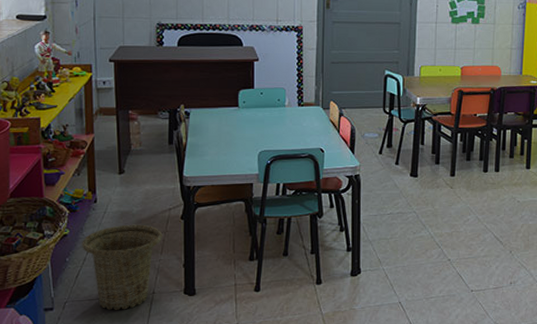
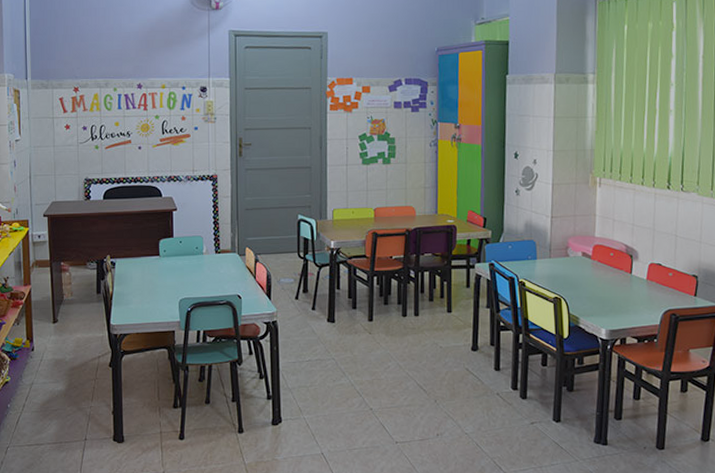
basket: present [82,224,163,310] -> none [21,372,93,456]

